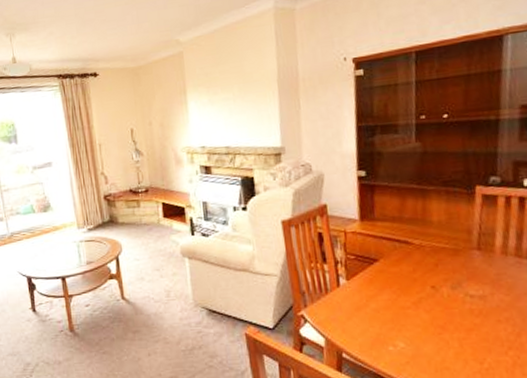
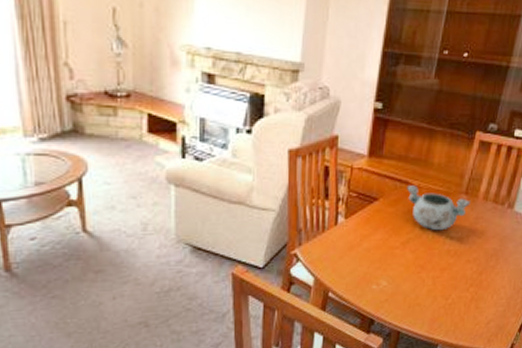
decorative bowl: none [406,244,486,289] -> present [406,185,470,231]

